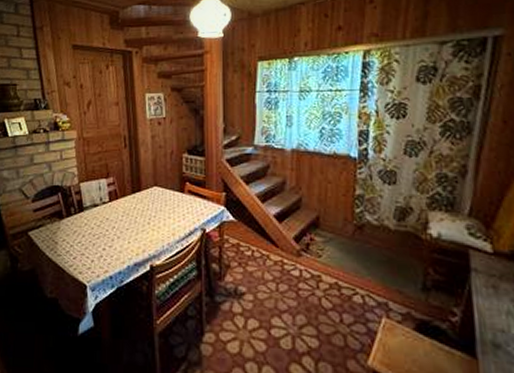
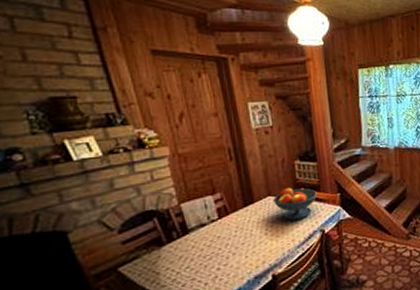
fruit bowl: none [159,180,201,213] -> present [273,187,317,220]

